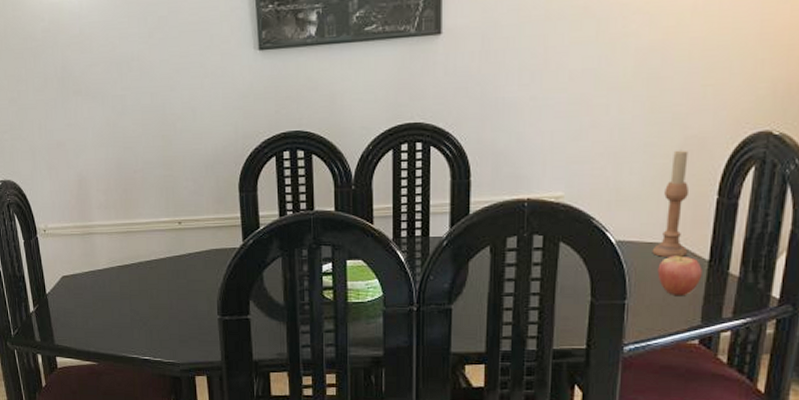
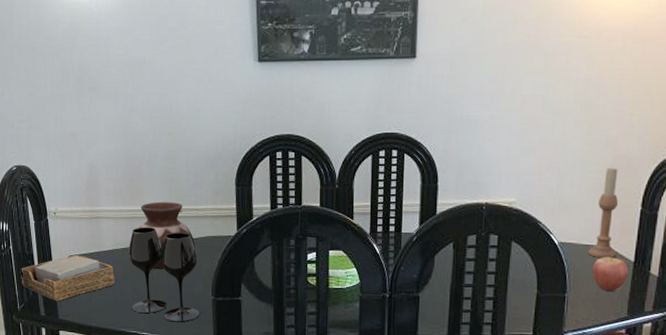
napkin holder: none [11,274,112,326] -> present [20,254,115,302]
wine glass: none [125,242,206,345] -> present [128,227,200,322]
vase: none [135,213,197,288] -> present [139,202,195,270]

